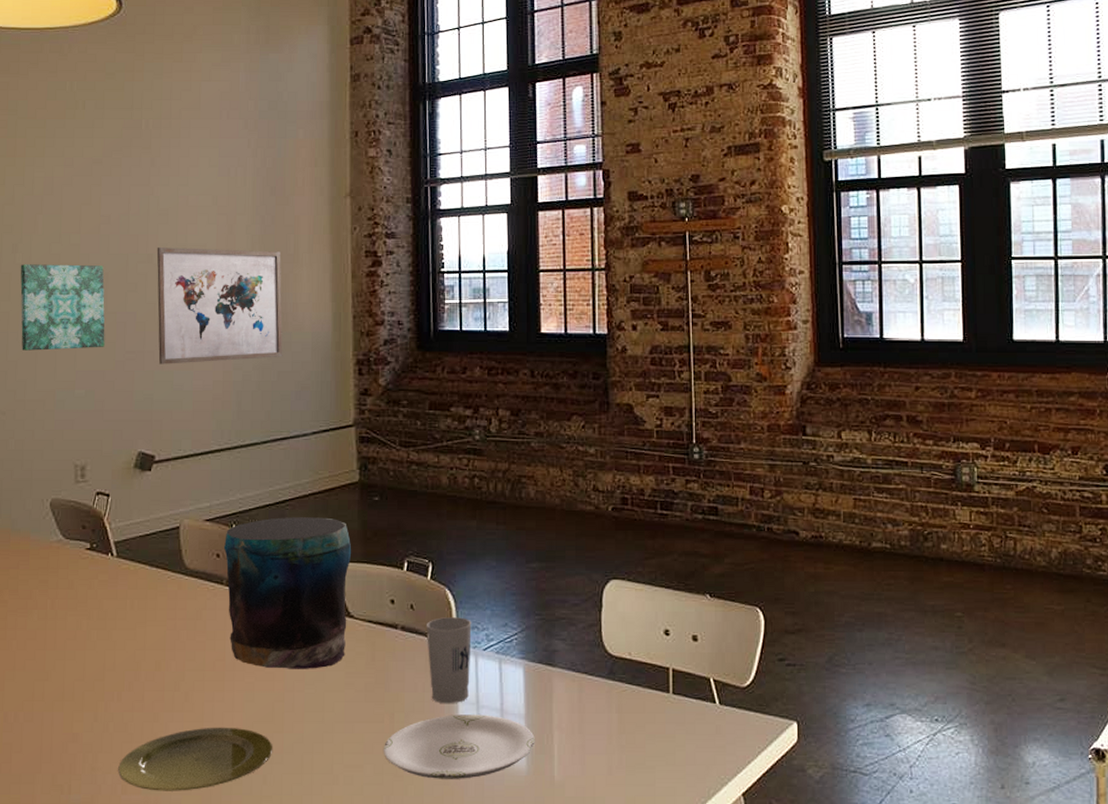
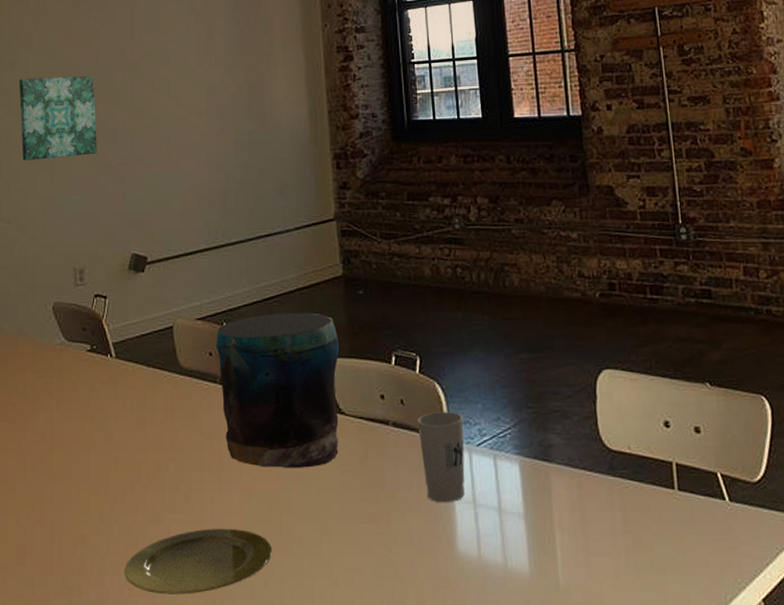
wall art: present [156,248,283,364] -> none [141,52,263,168]
plate: present [383,714,535,779] -> none [381,514,536,583]

